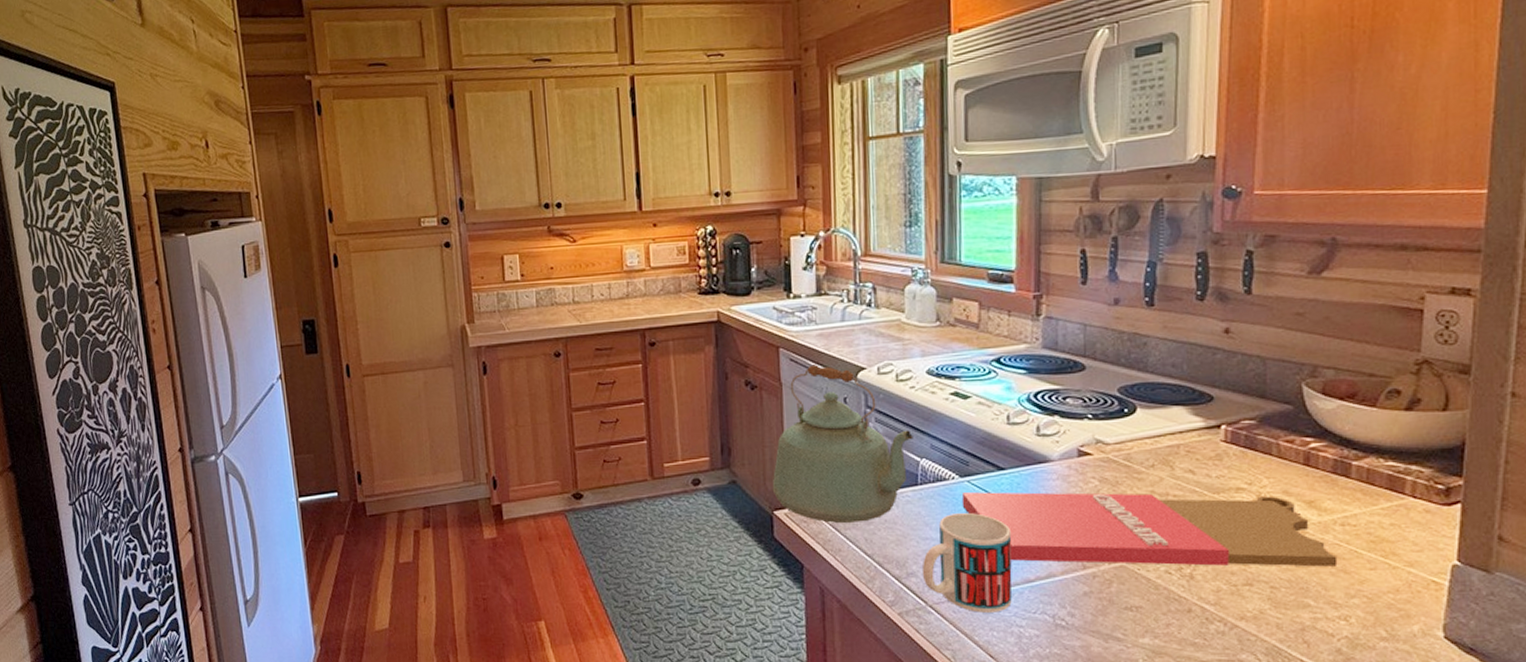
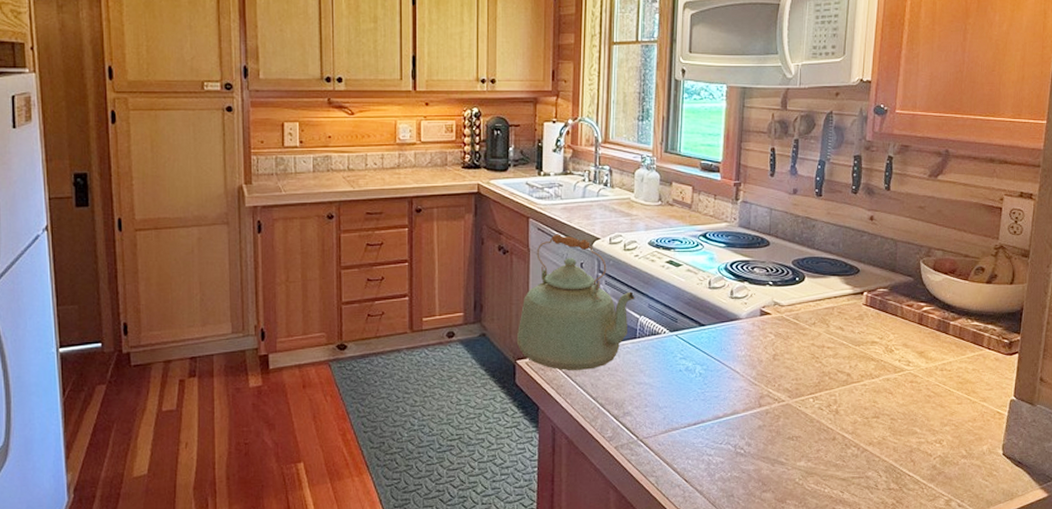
mug: present [923,513,1013,613] -> none [637,362,707,445]
cutting board: present [961,492,1338,567] -> none [670,344,937,403]

